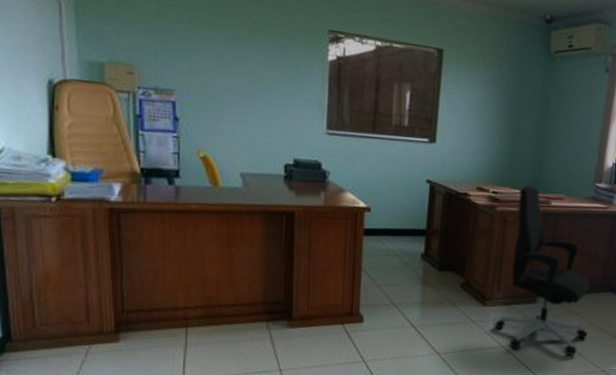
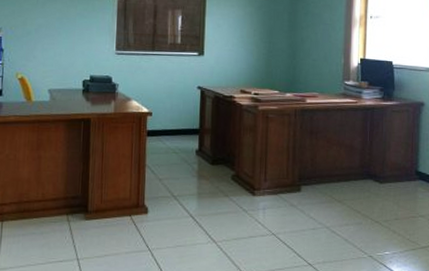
office chair: present [495,185,591,355] -> none [264,86,352,242]

